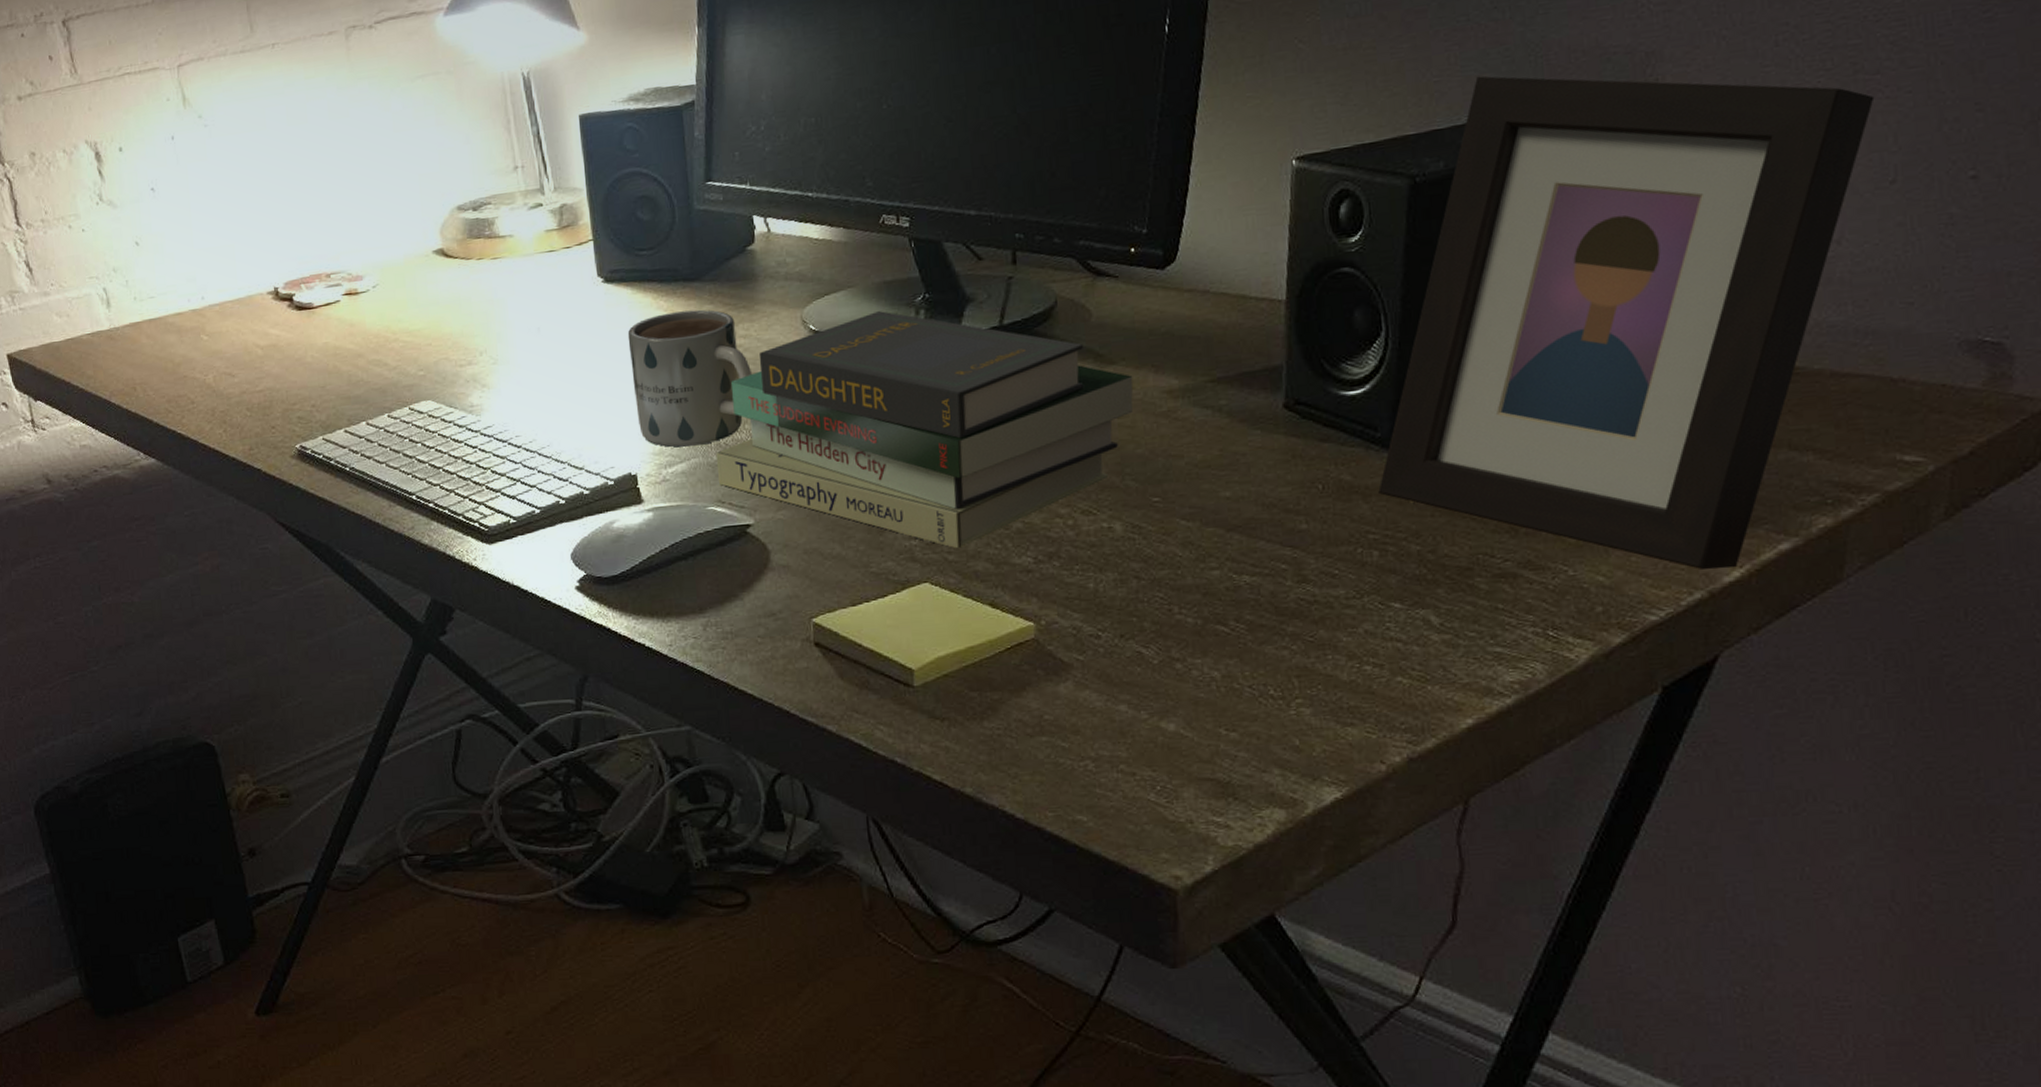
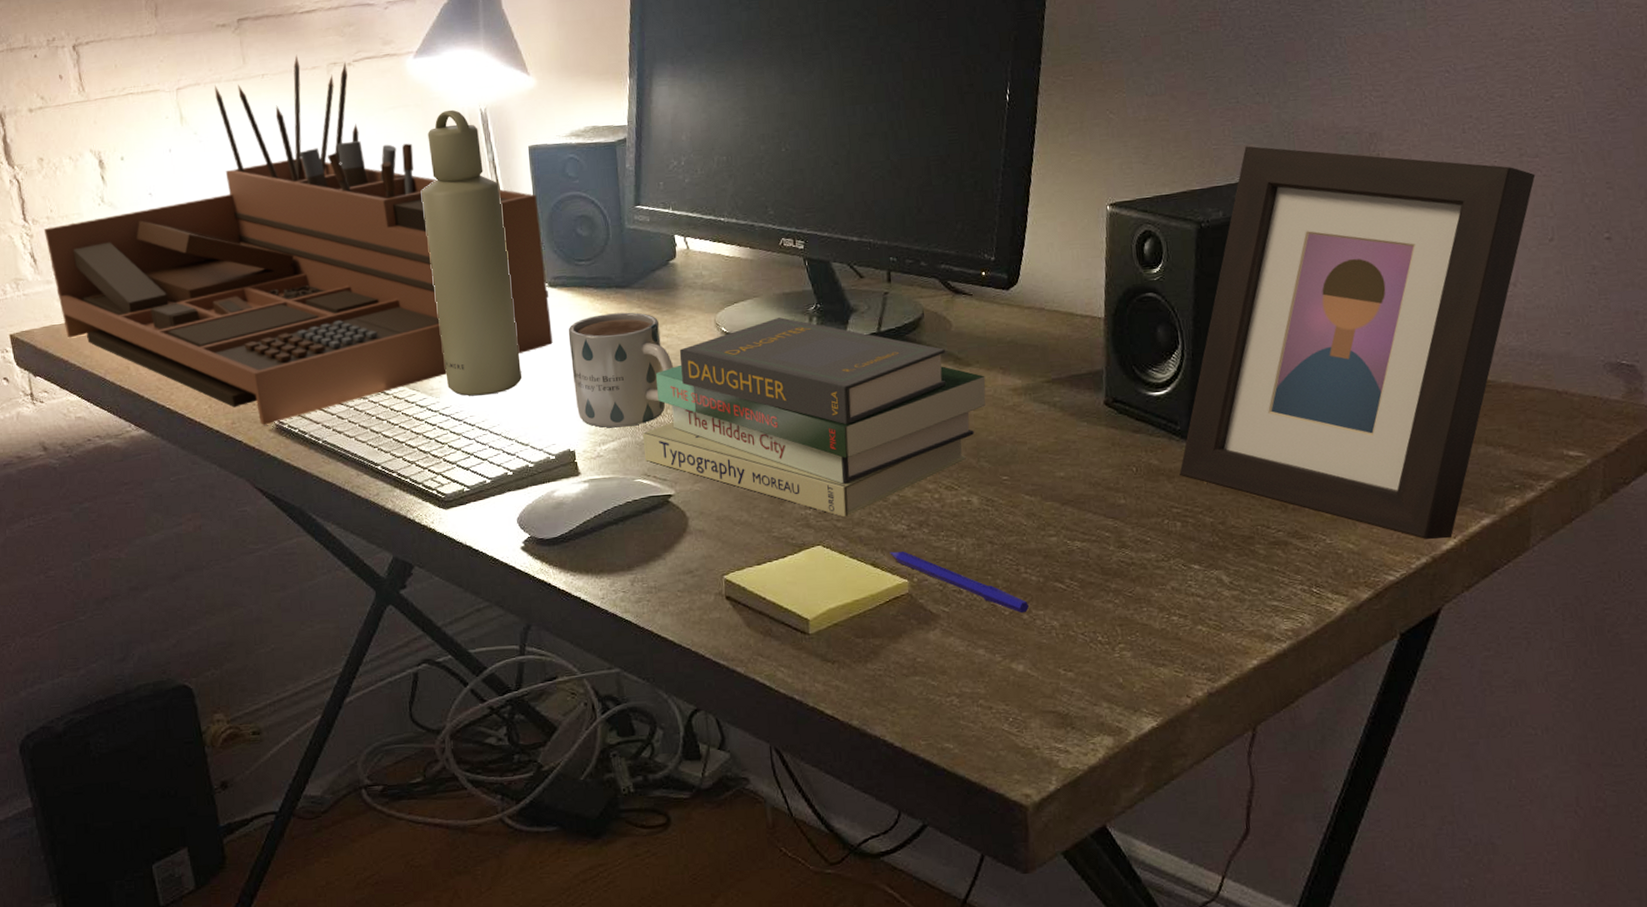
desk organizer: none [38,18,610,451] -> present [43,54,553,425]
bottle: none [455,75,574,413] -> present [421,109,522,396]
pen: none [1012,588,1183,662] -> present [890,551,1029,614]

